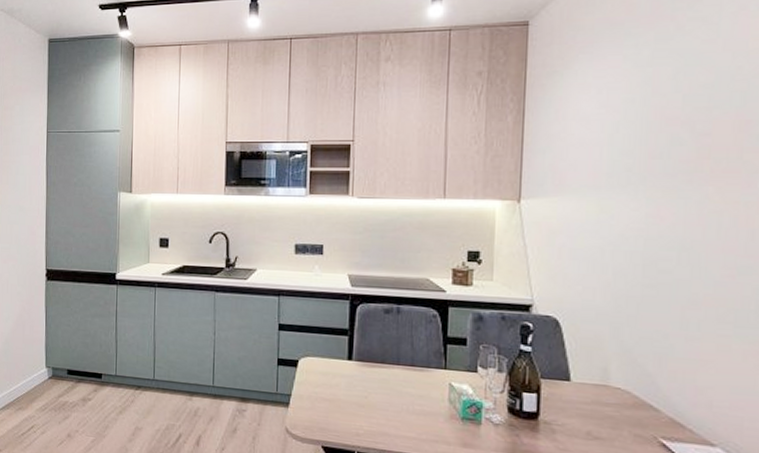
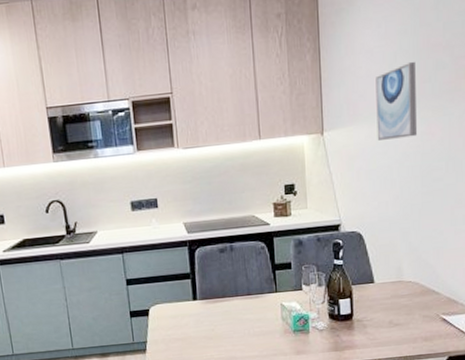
wall art: none [587,133,643,218] -> present [376,61,418,140]

